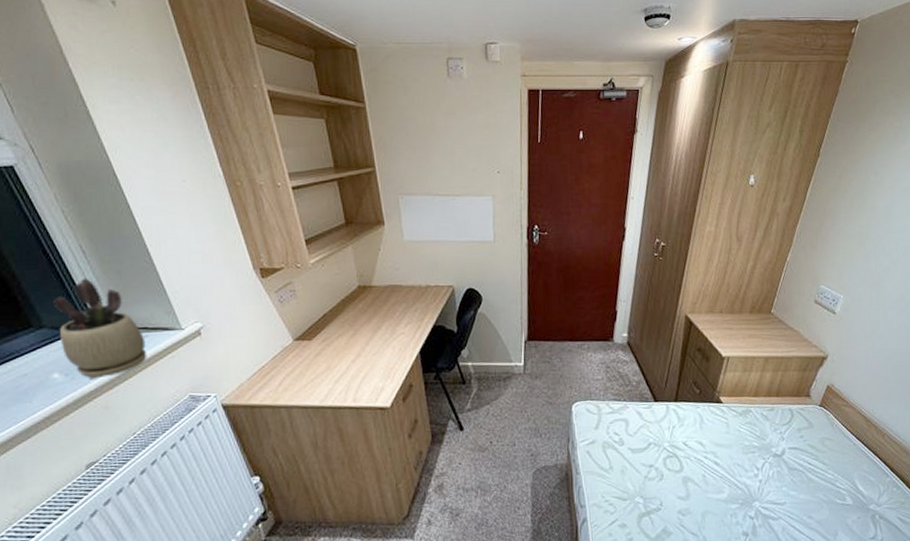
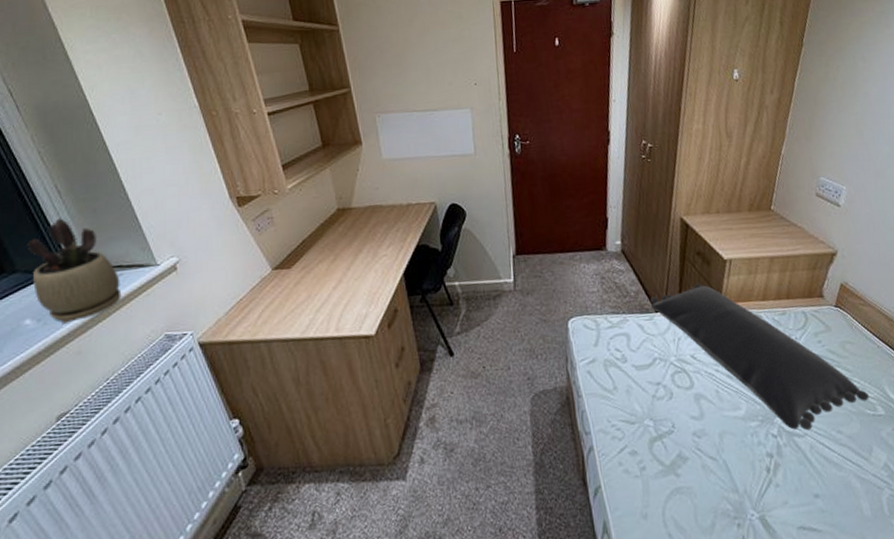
pillow: none [650,377,840,515] -> present [650,283,869,431]

